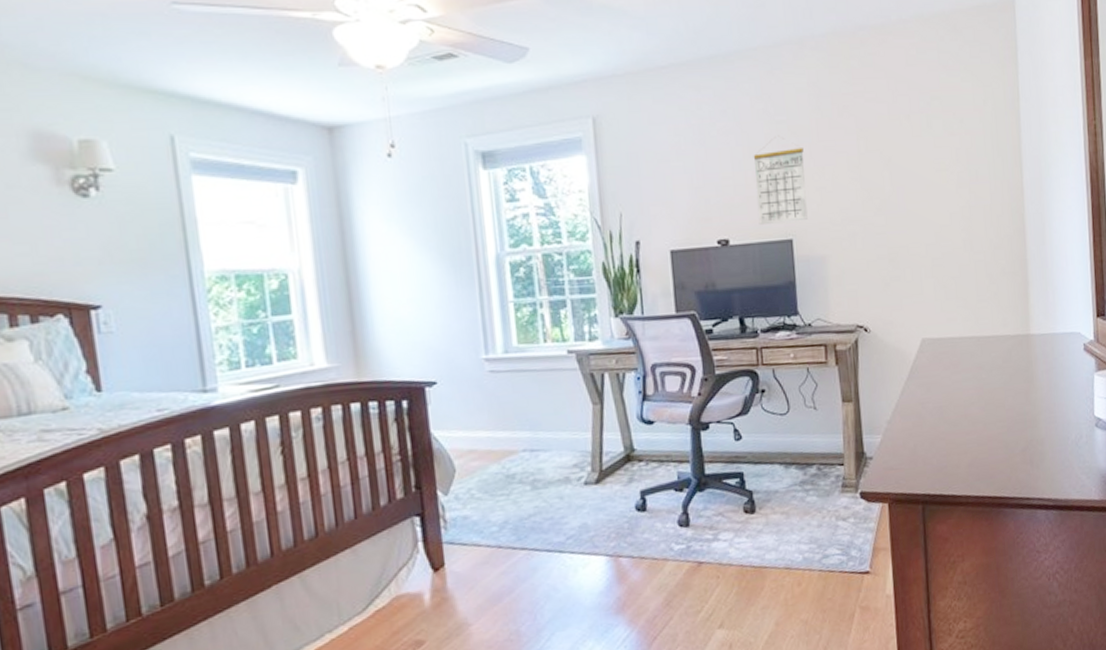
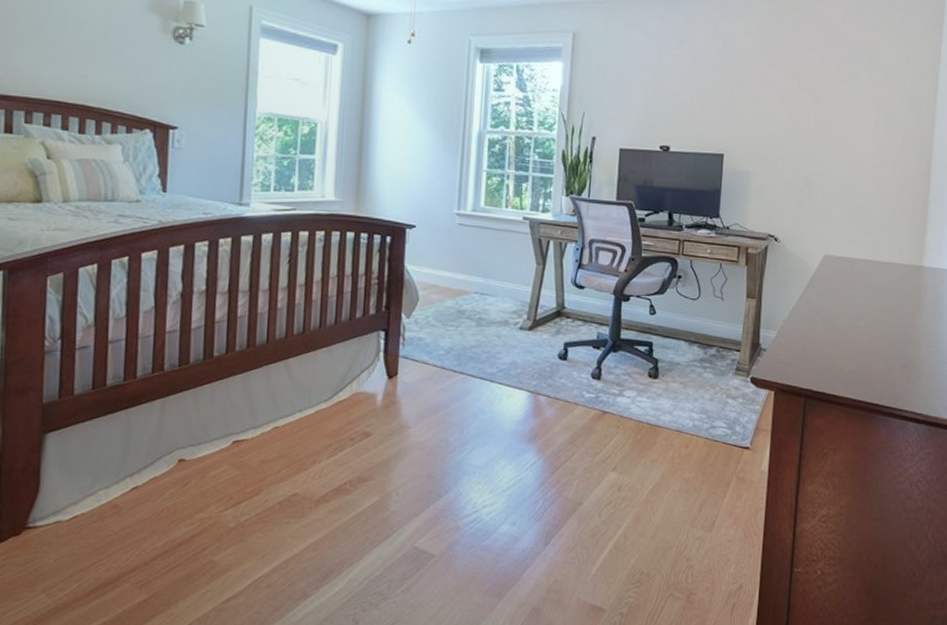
calendar: present [753,135,808,226] -> none [697,66,744,140]

